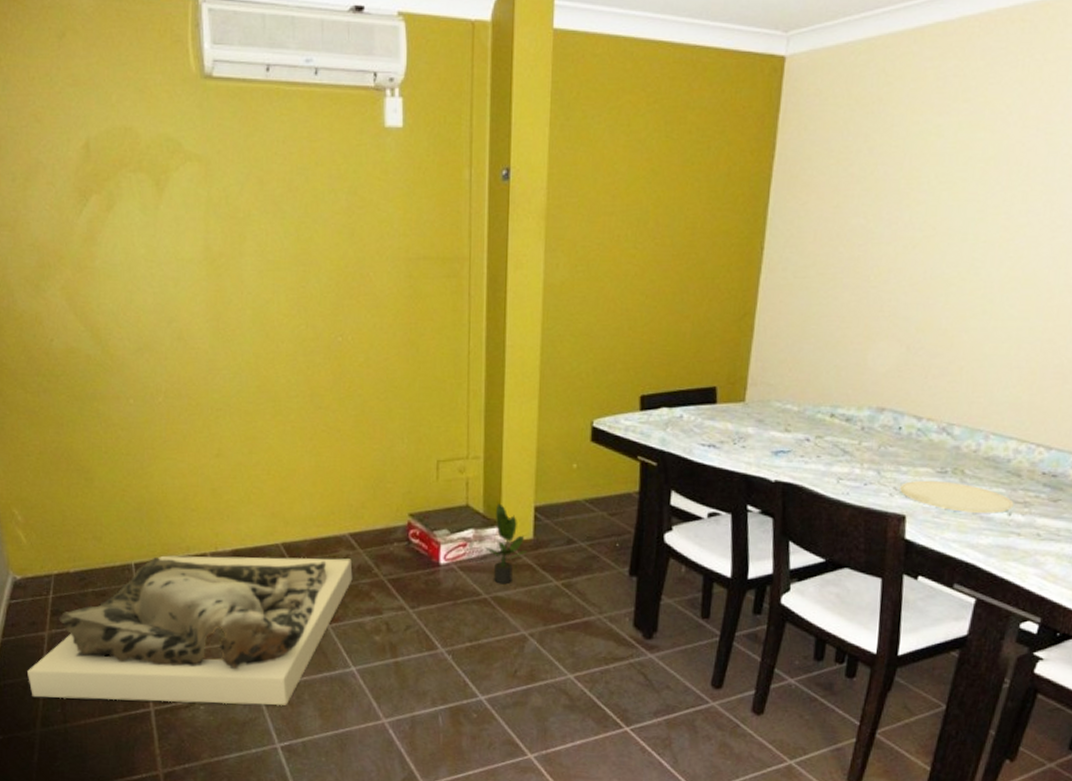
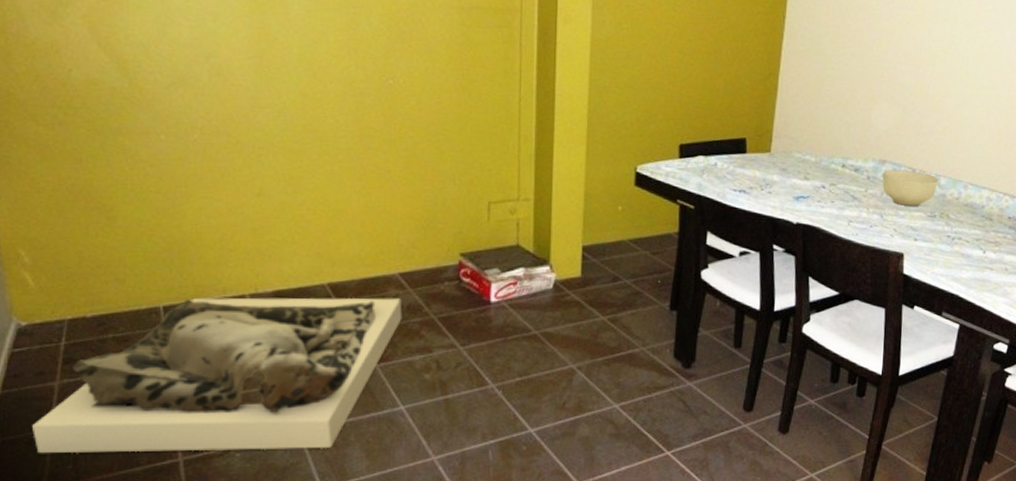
potted plant: present [485,503,528,585] -> none [535,243,576,321]
bowl: none [880,418,952,462] -> present [882,169,939,207]
plate: present [900,480,1014,514] -> none [899,223,987,252]

